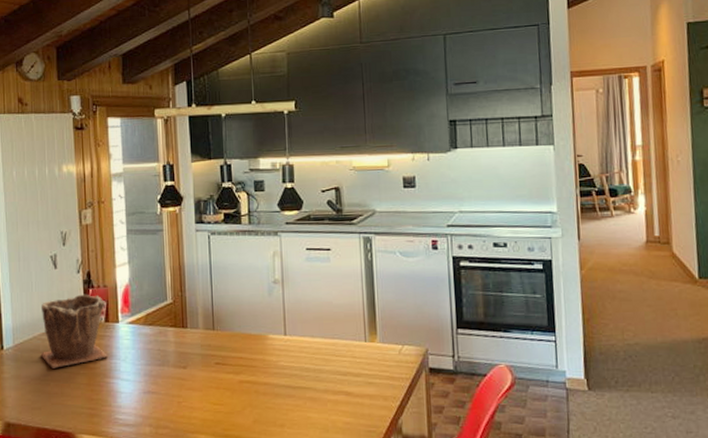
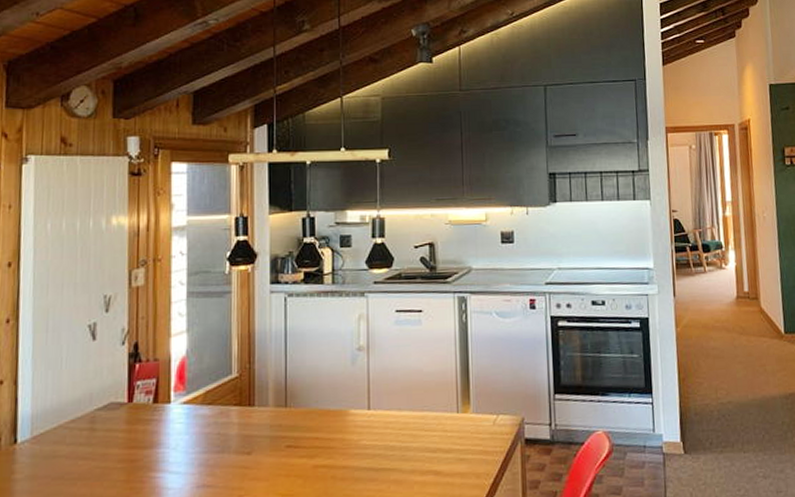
plant pot: present [40,294,108,369] -> none [66,370,156,464]

